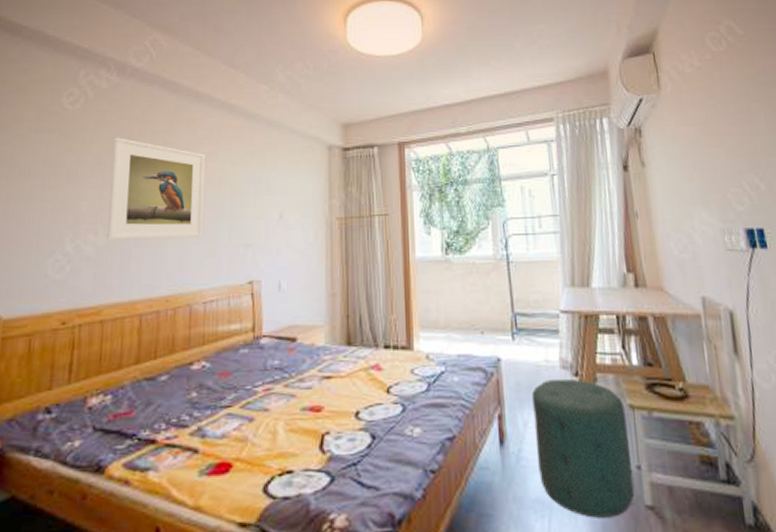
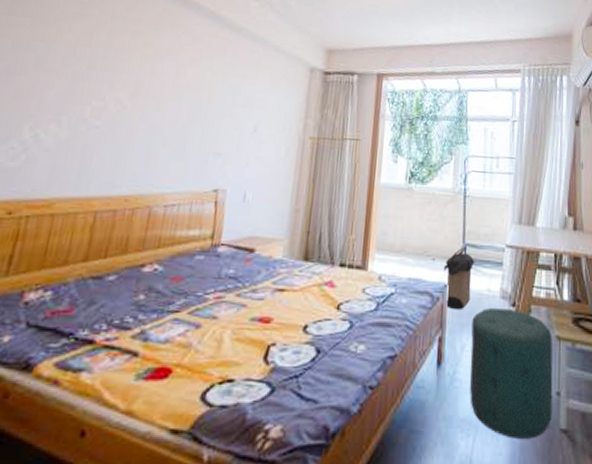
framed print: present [107,137,205,241] -> none [70,31,186,142]
laundry hamper: none [495,315,528,385] -> present [444,246,475,310]

